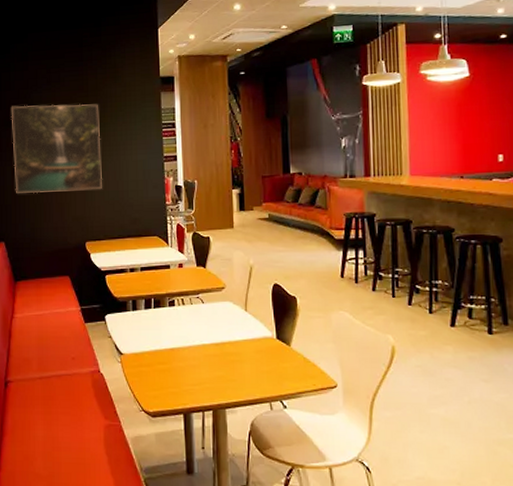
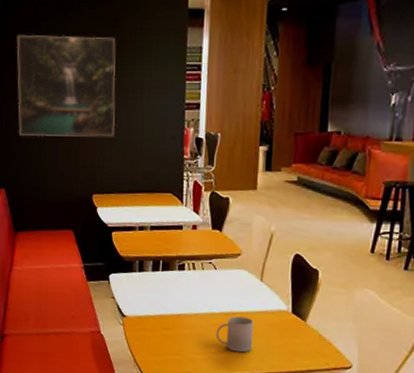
mug: none [208,346,244,381] -> present [215,316,254,353]

